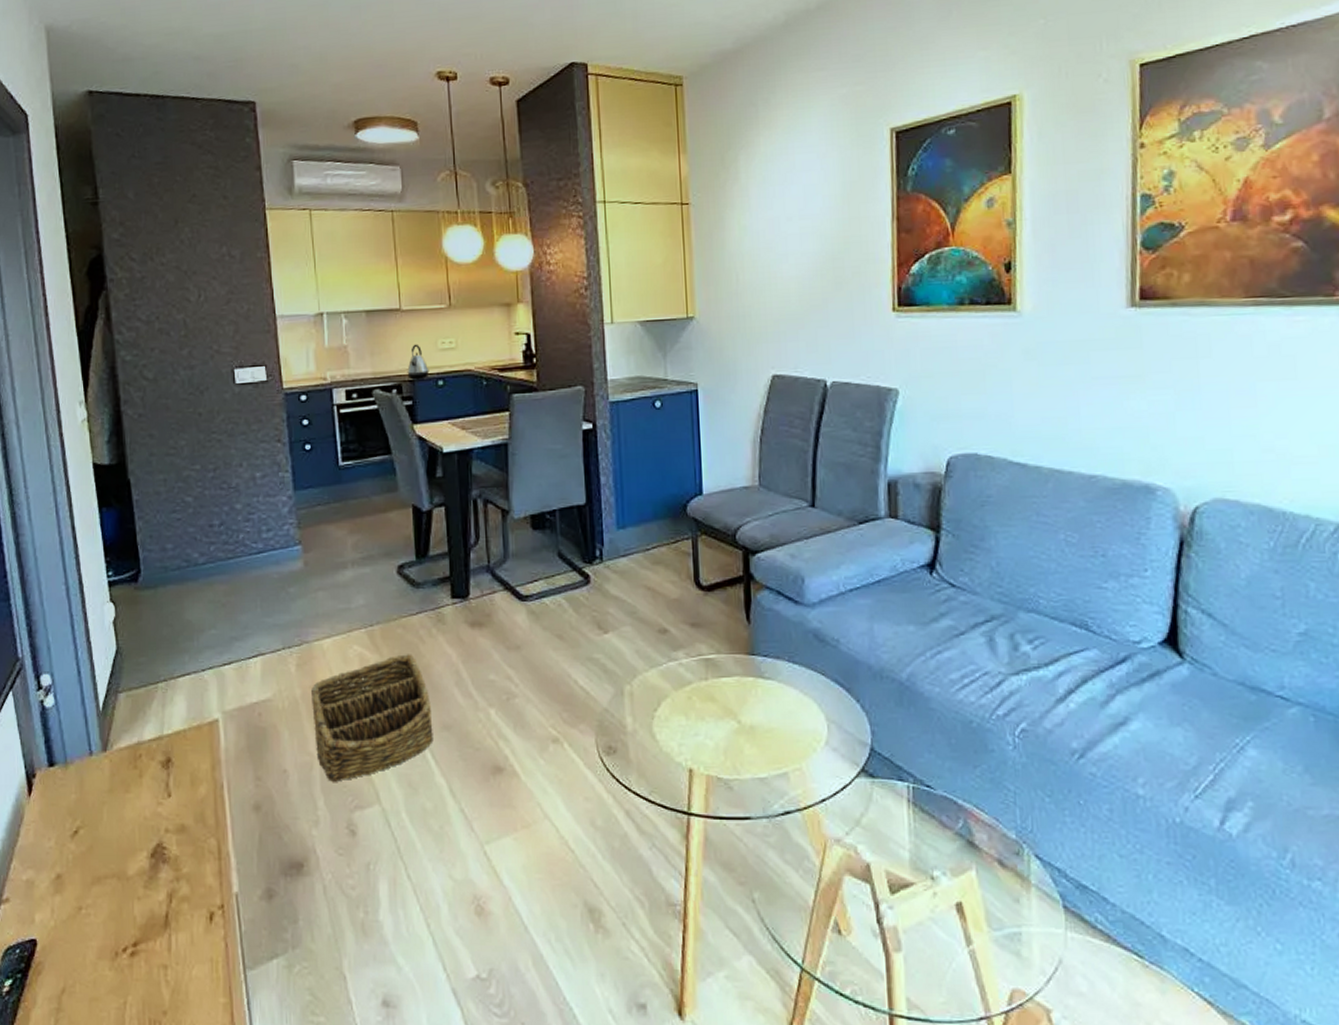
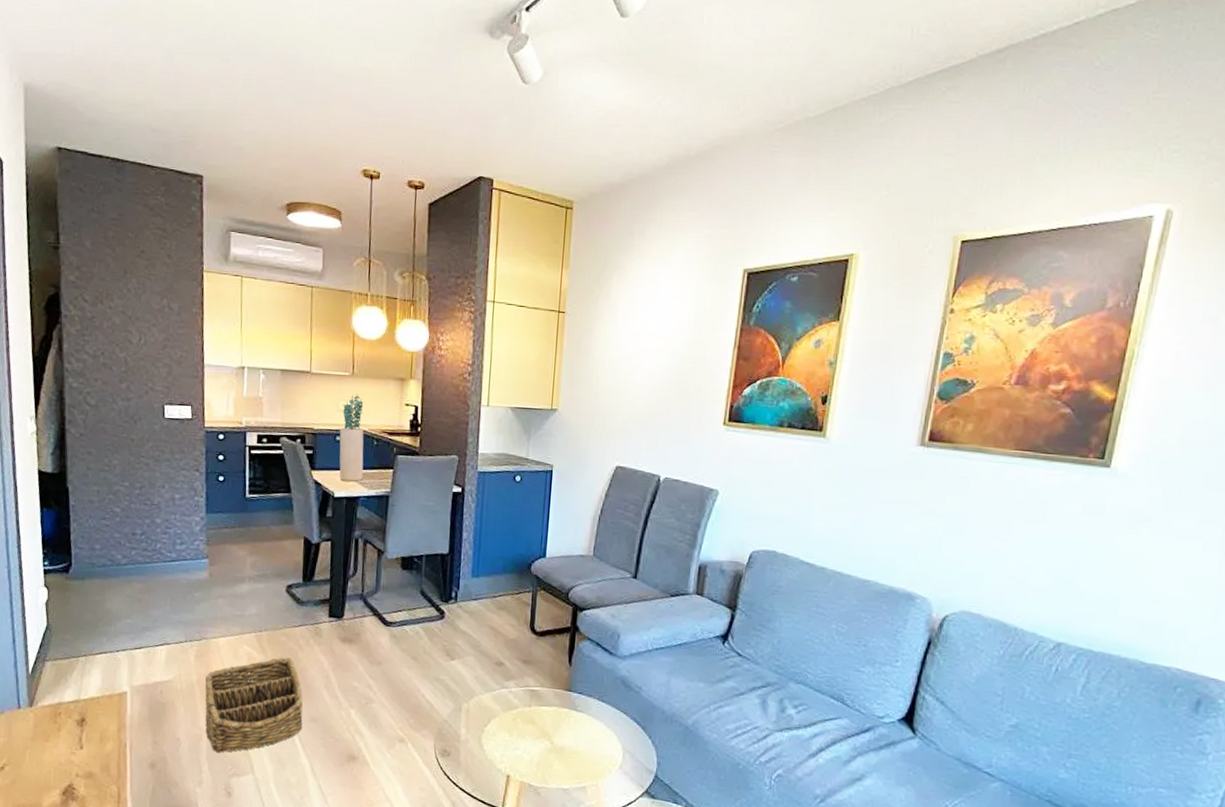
kettle: present [407,344,430,379] -> none [311,403,330,433]
vase: none [441,328,475,433] -> present [339,394,364,482]

